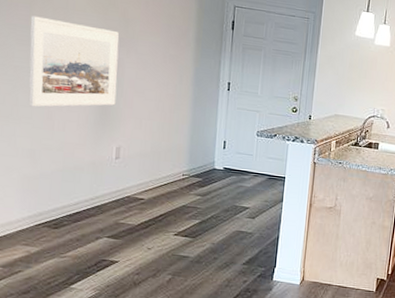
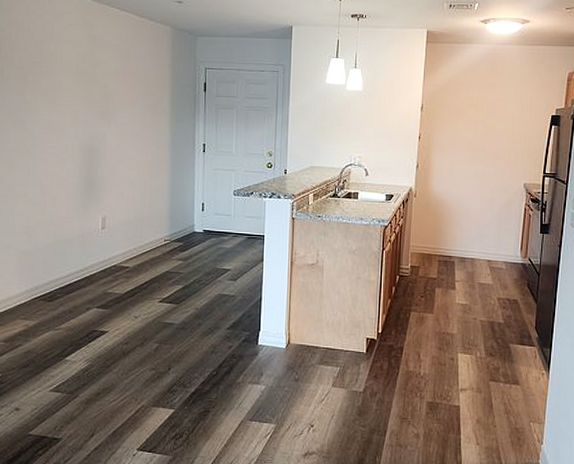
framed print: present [28,15,119,107] -> none [23,99,101,185]

